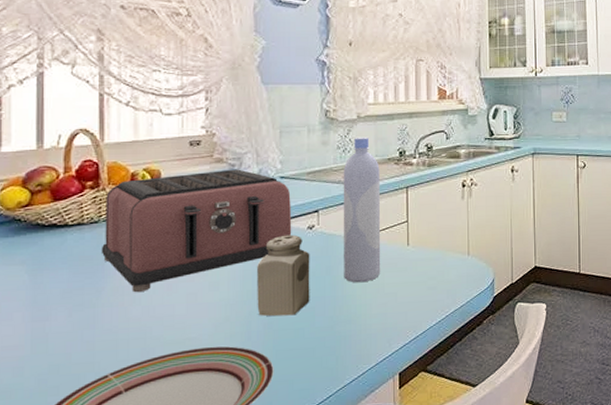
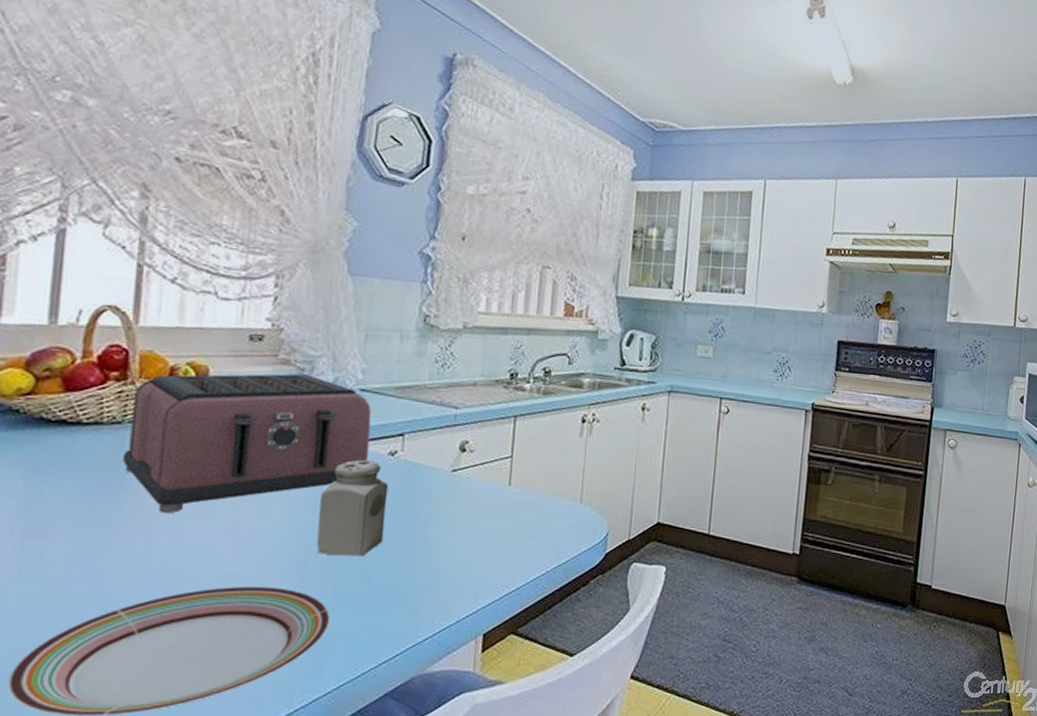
bottle: present [343,136,381,283] -> none [427,350,485,525]

